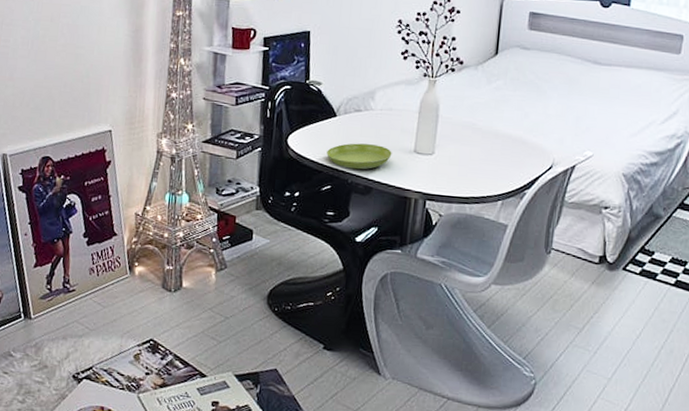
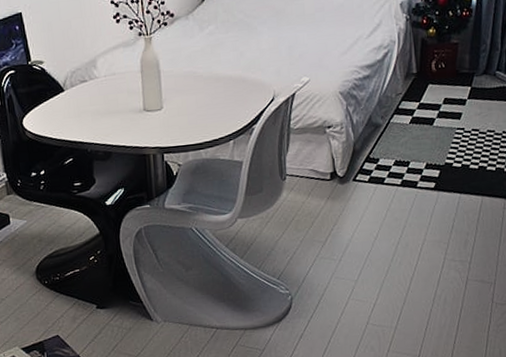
saucer: present [326,143,392,170] -> none [62,110,124,139]

